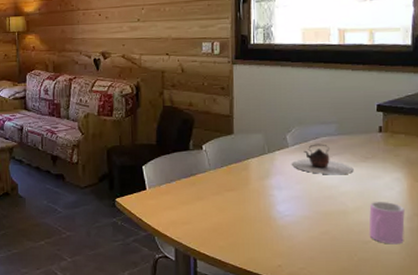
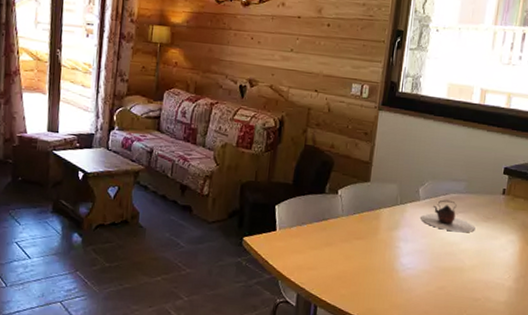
cup: present [368,201,405,245] -> none [479,260,514,304]

